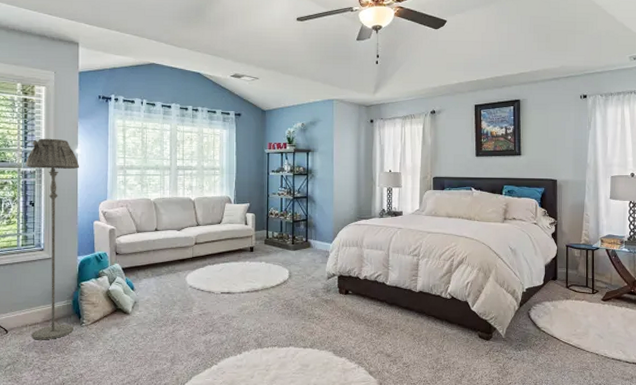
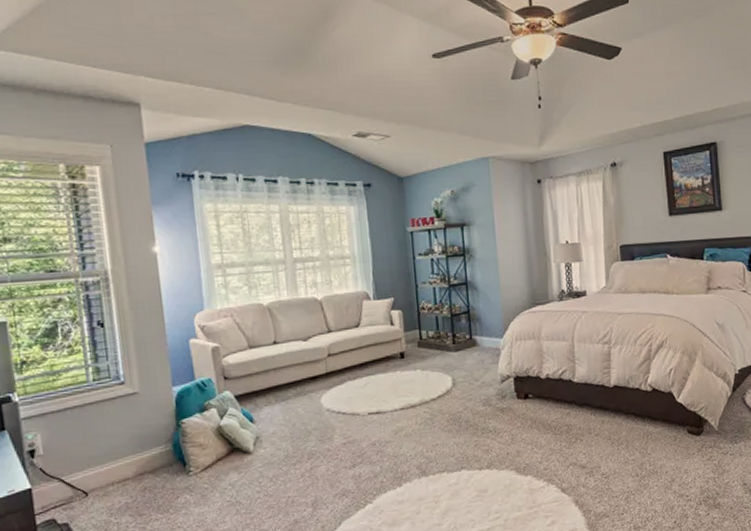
floor lamp: present [25,138,80,340] -> none [84,234,178,501]

